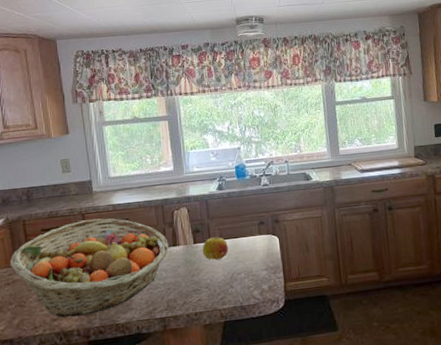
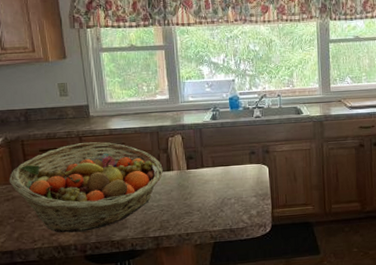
fruit: present [202,237,228,260] -> none [195,164,220,186]

